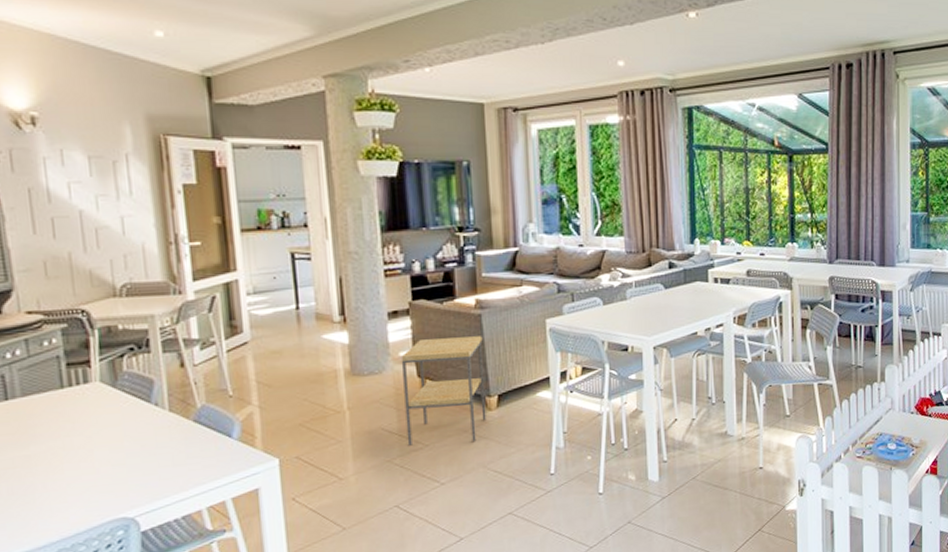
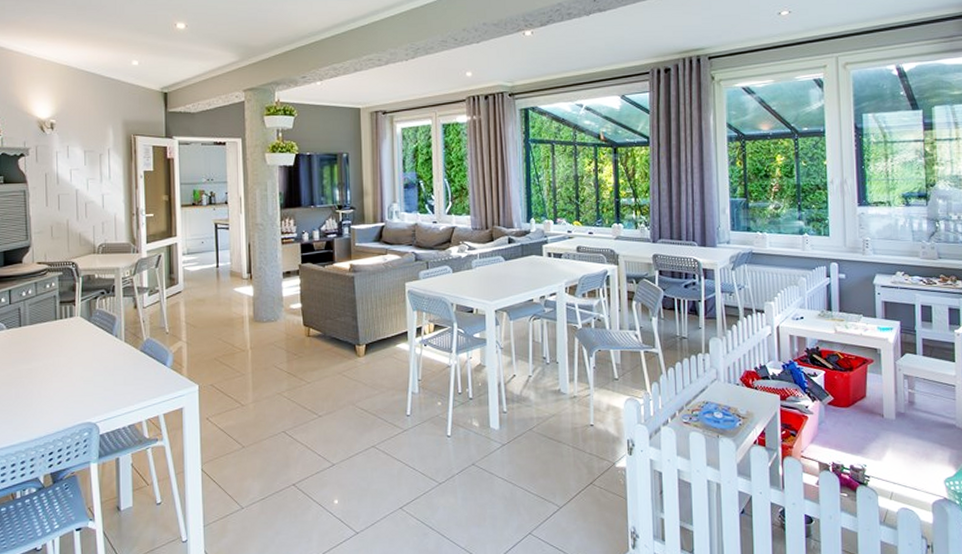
side table: present [400,336,486,446] -> none [291,294,356,382]

